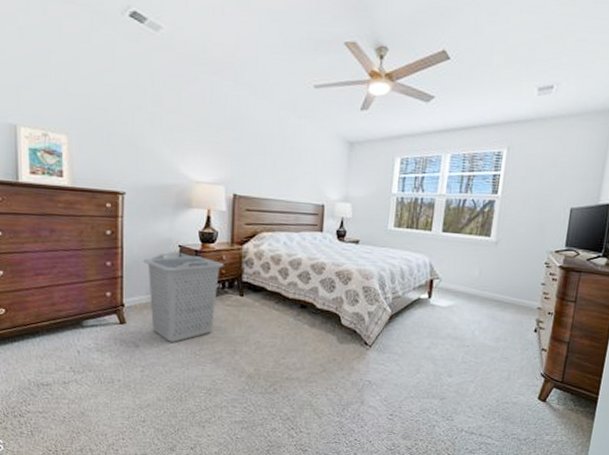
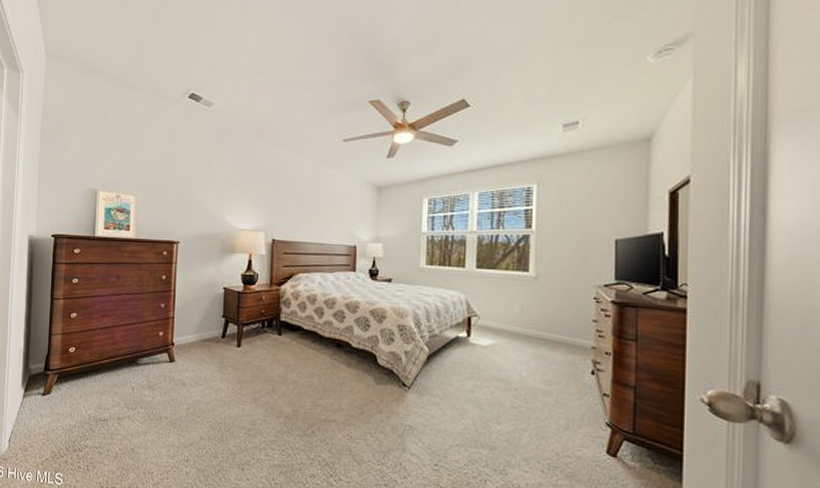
laundry basket: present [143,252,224,342] -> none [192,294,264,381]

